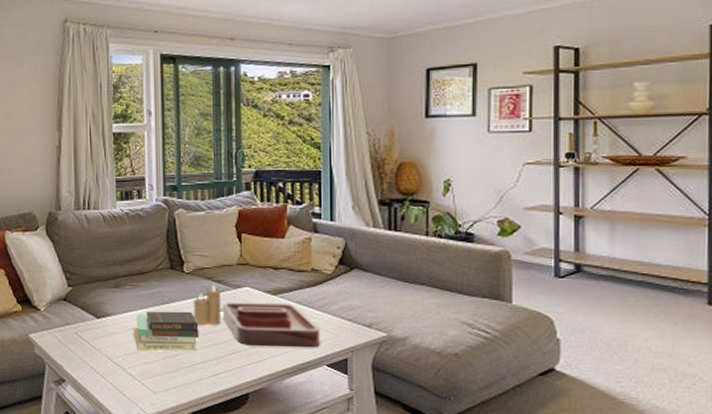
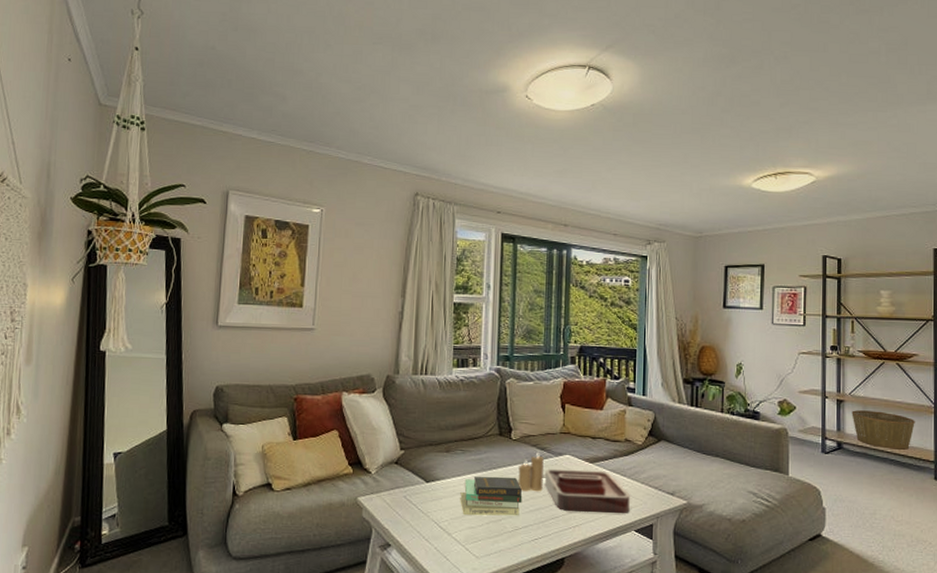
basket: none [594,227,681,271] -> present [851,410,915,450]

